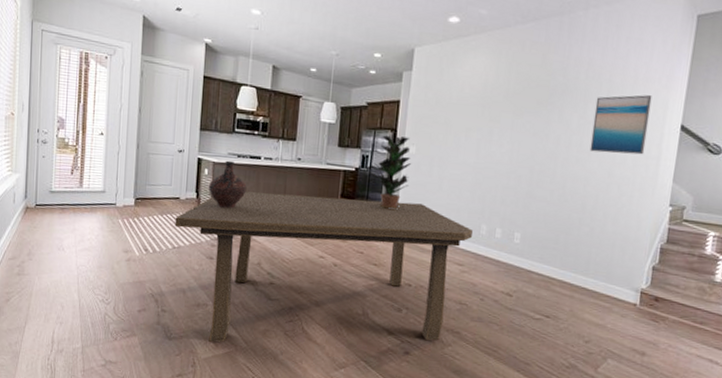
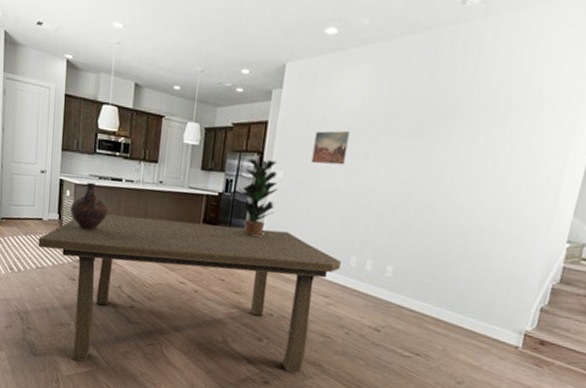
wall art: none [441,108,475,140] -> present [311,130,350,165]
wall art: present [589,95,652,155] -> none [477,116,558,185]

